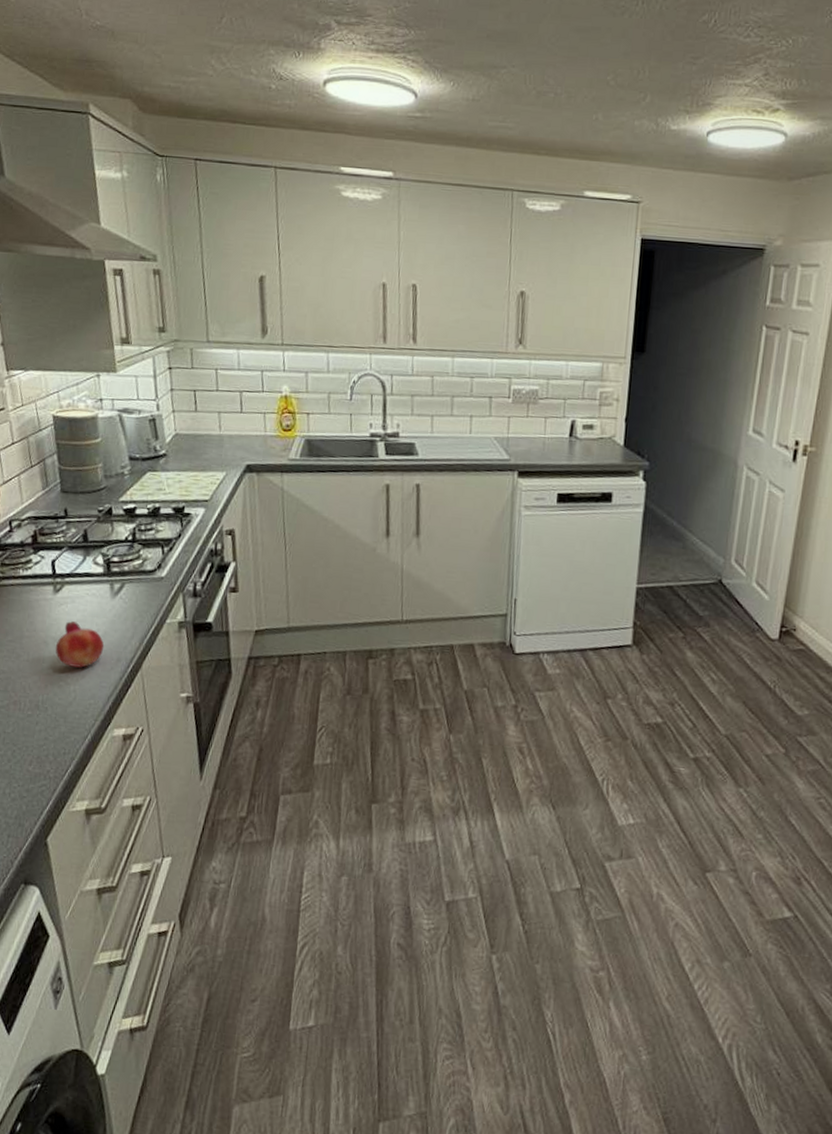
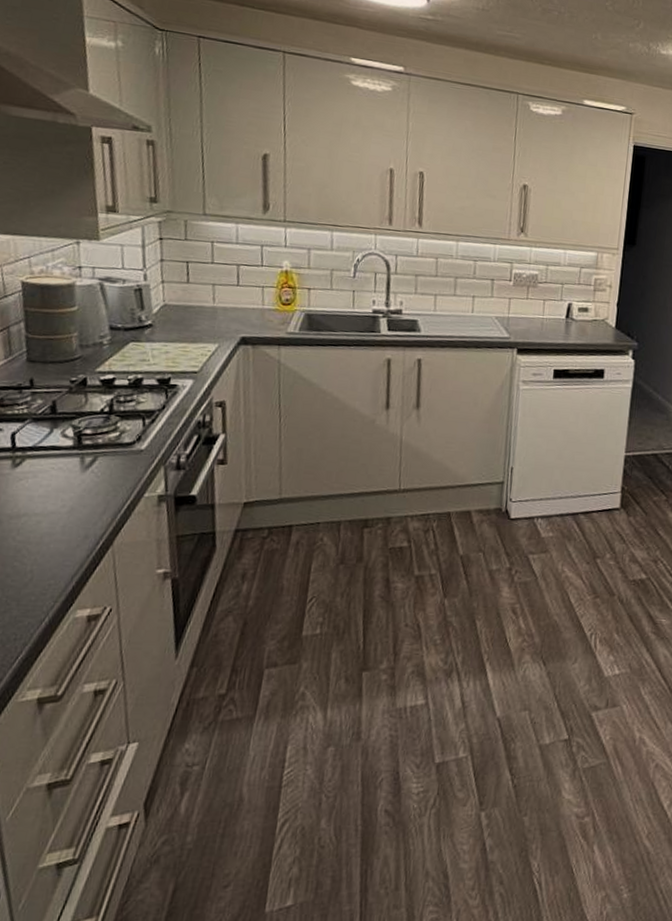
fruit: present [55,621,105,668] -> none [10,497,70,547]

